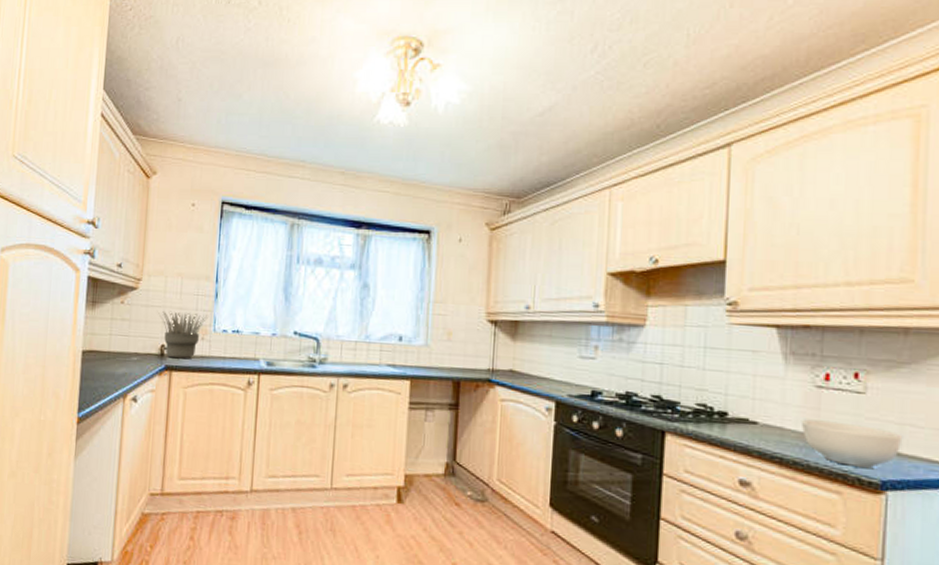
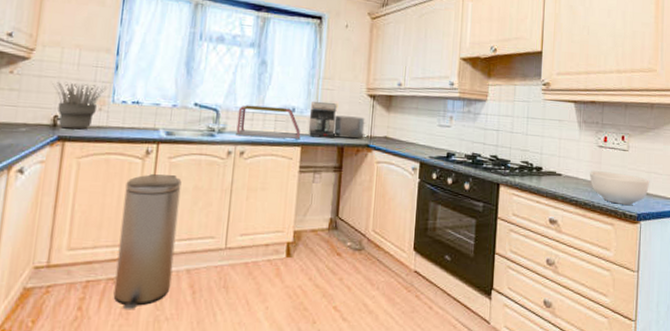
pedal bin: none [222,406,284,545] -> present [113,174,182,310]
dish rack: none [338,333,410,373] -> present [236,105,301,140]
coffee maker: none [417,328,451,371] -> present [308,101,337,138]
toaster: none [448,344,486,373] -> present [333,115,365,139]

